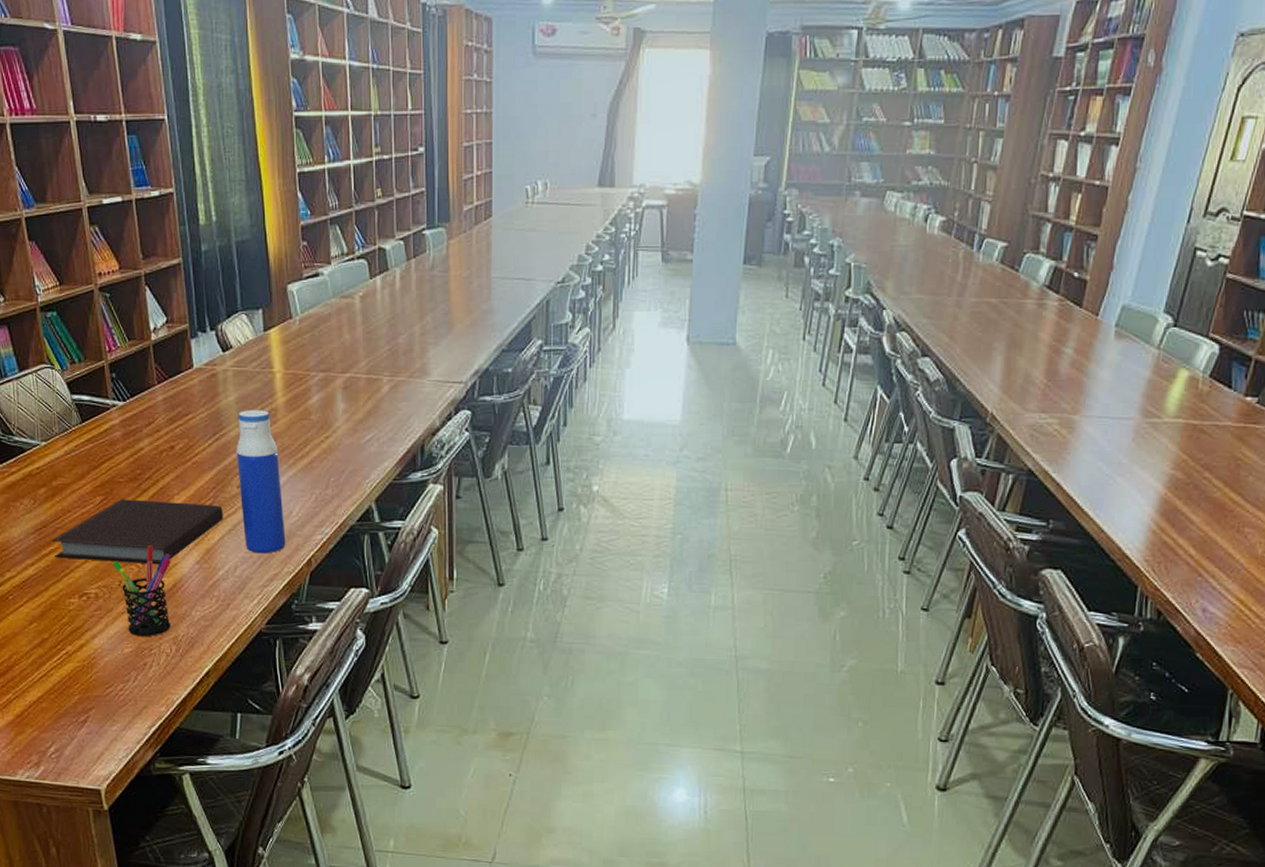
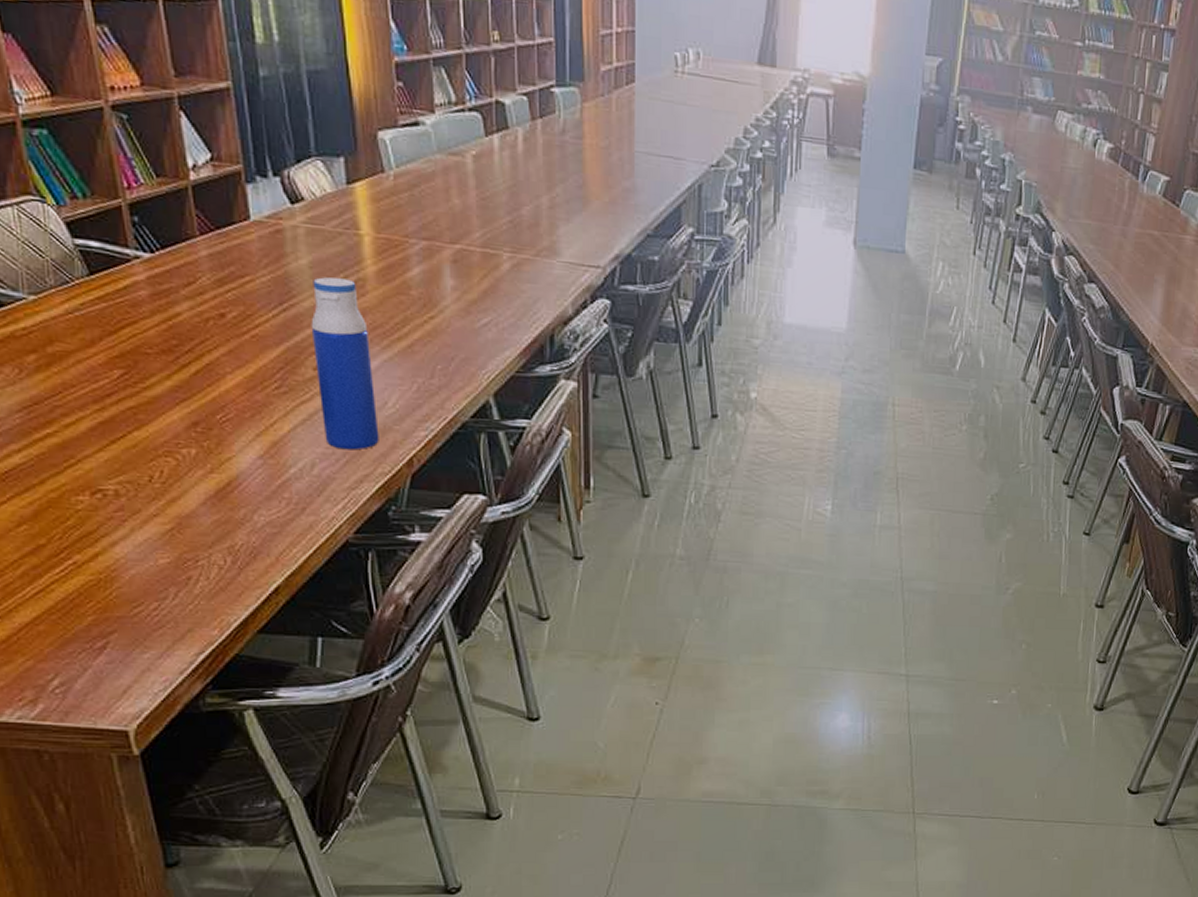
notebook: present [52,499,223,565] -> none [48,374,294,458]
pen holder: present [113,545,171,637] -> none [139,433,225,546]

